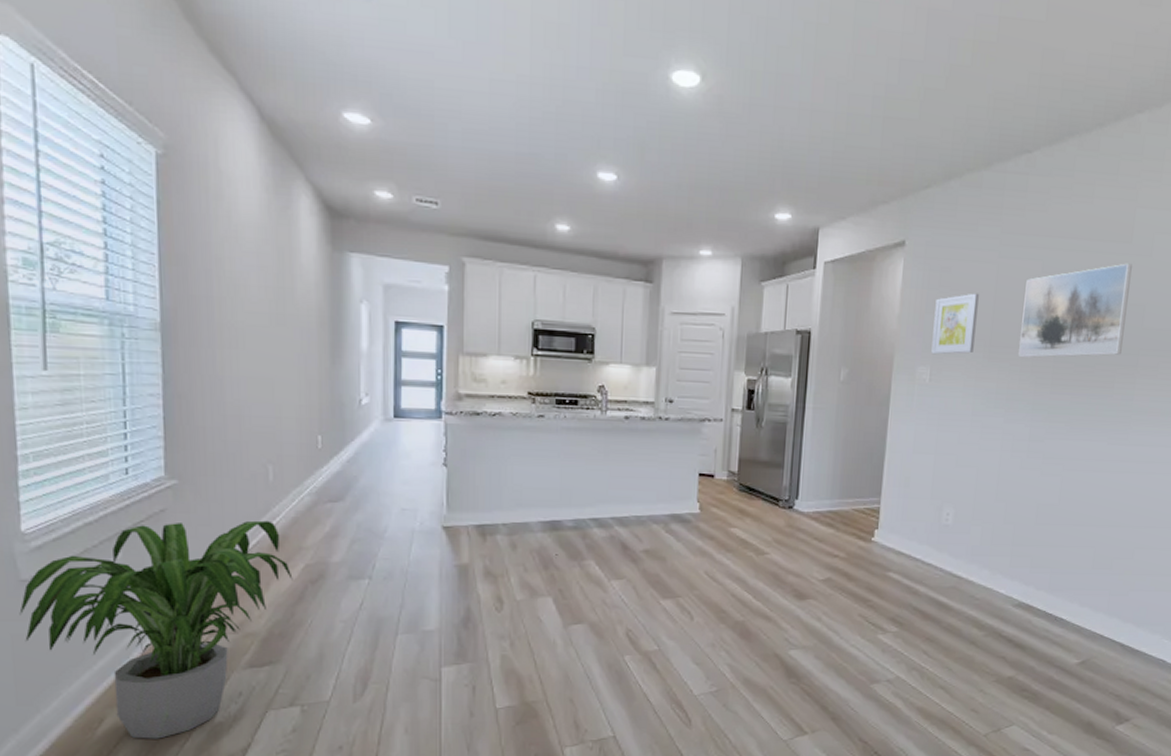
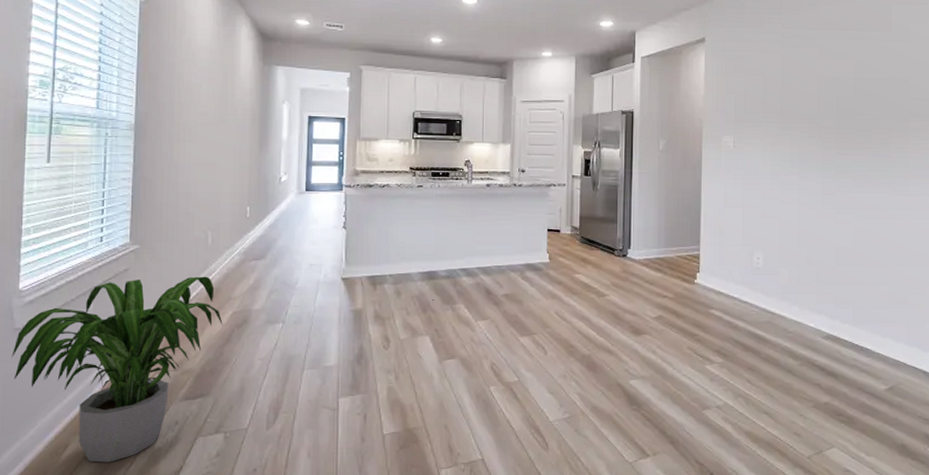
wall art: present [931,293,979,355] -> none [733,76,769,126]
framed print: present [1018,263,1132,357] -> none [806,47,894,125]

